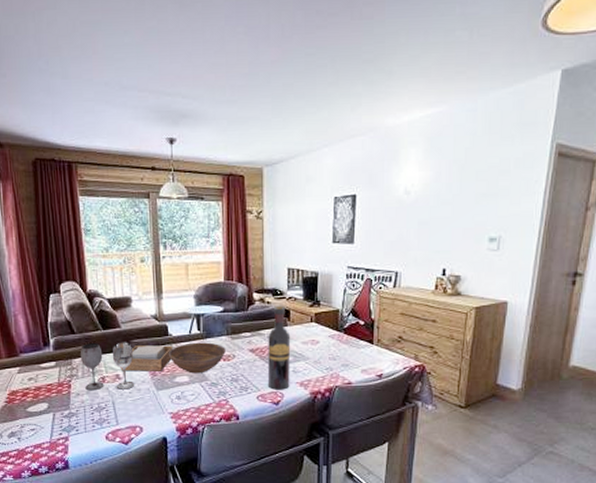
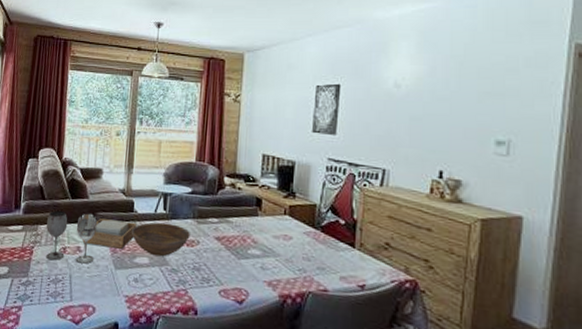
wine bottle: present [267,307,291,390] -> none [231,194,261,288]

